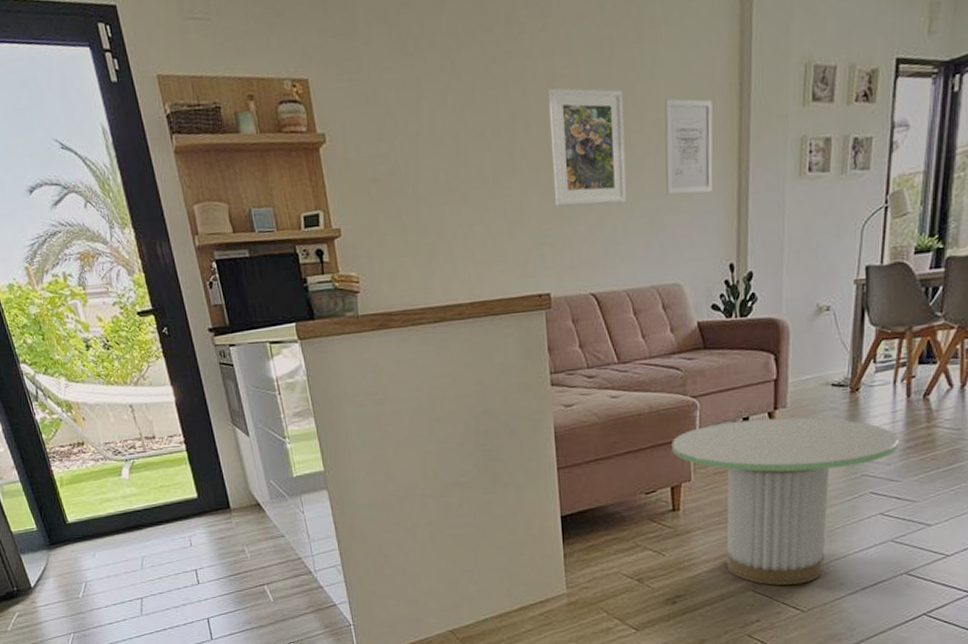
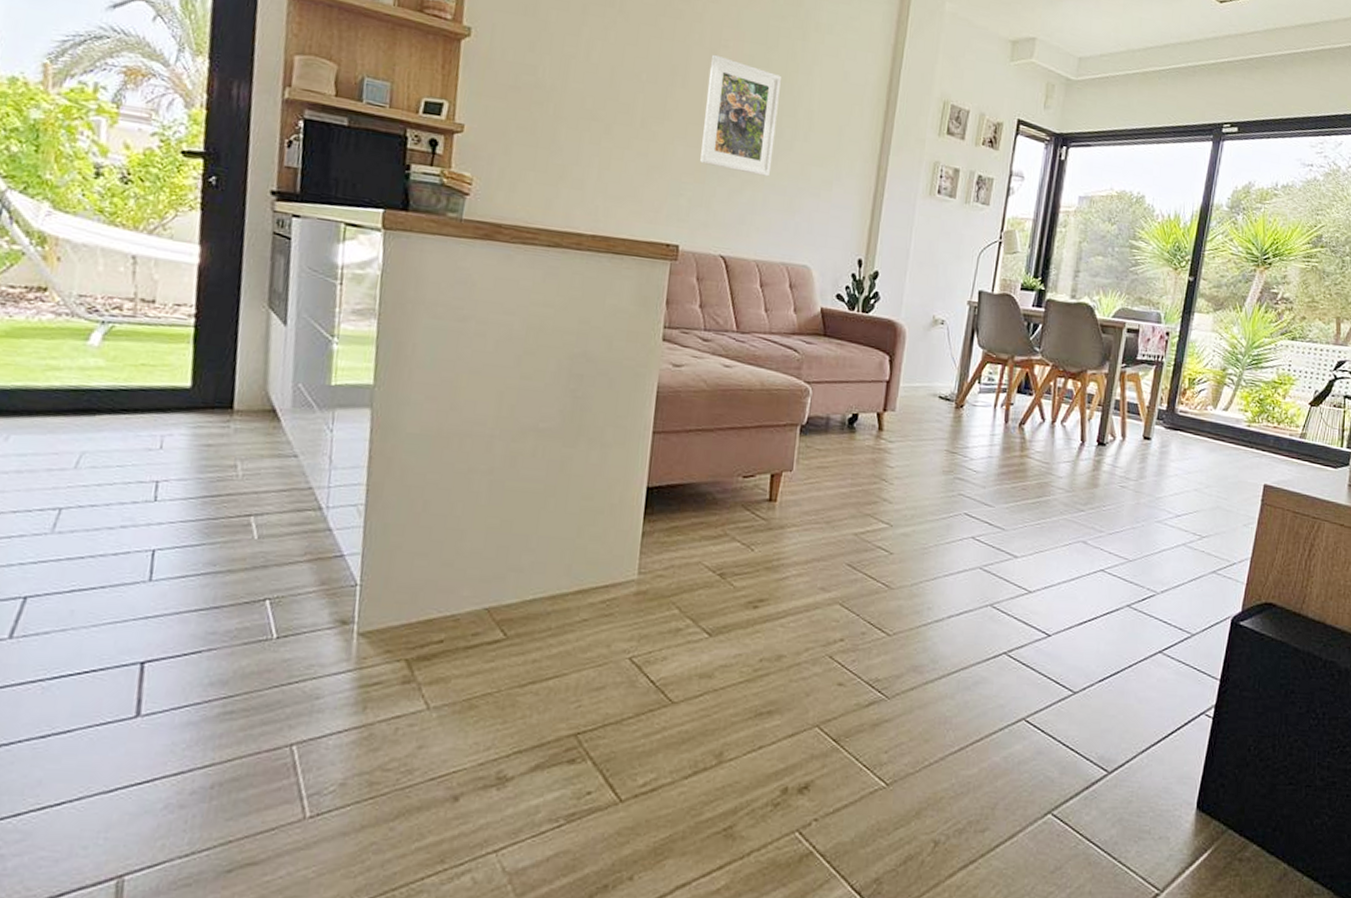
wall art: present [664,98,713,195] -> none [808,95,861,189]
side table: present [671,417,900,586] -> none [777,414,996,603]

